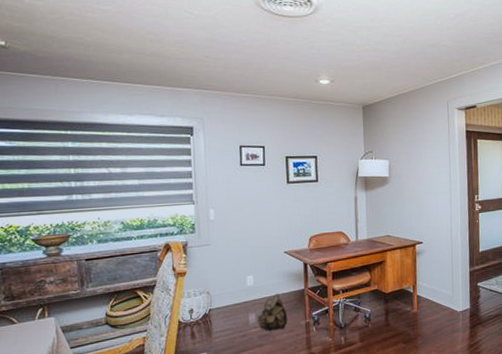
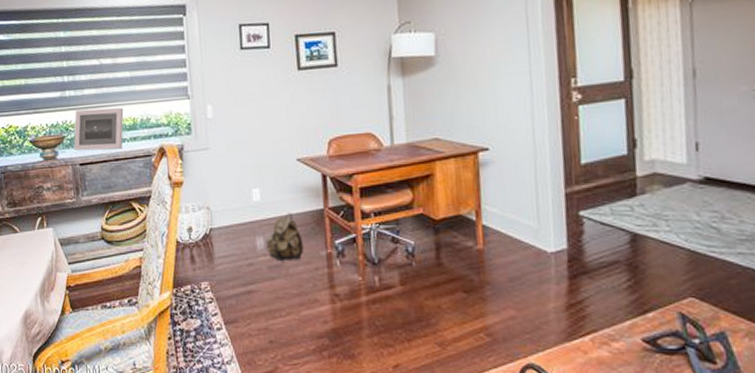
picture frame: none [79,210,132,248] -> present [73,107,124,151]

